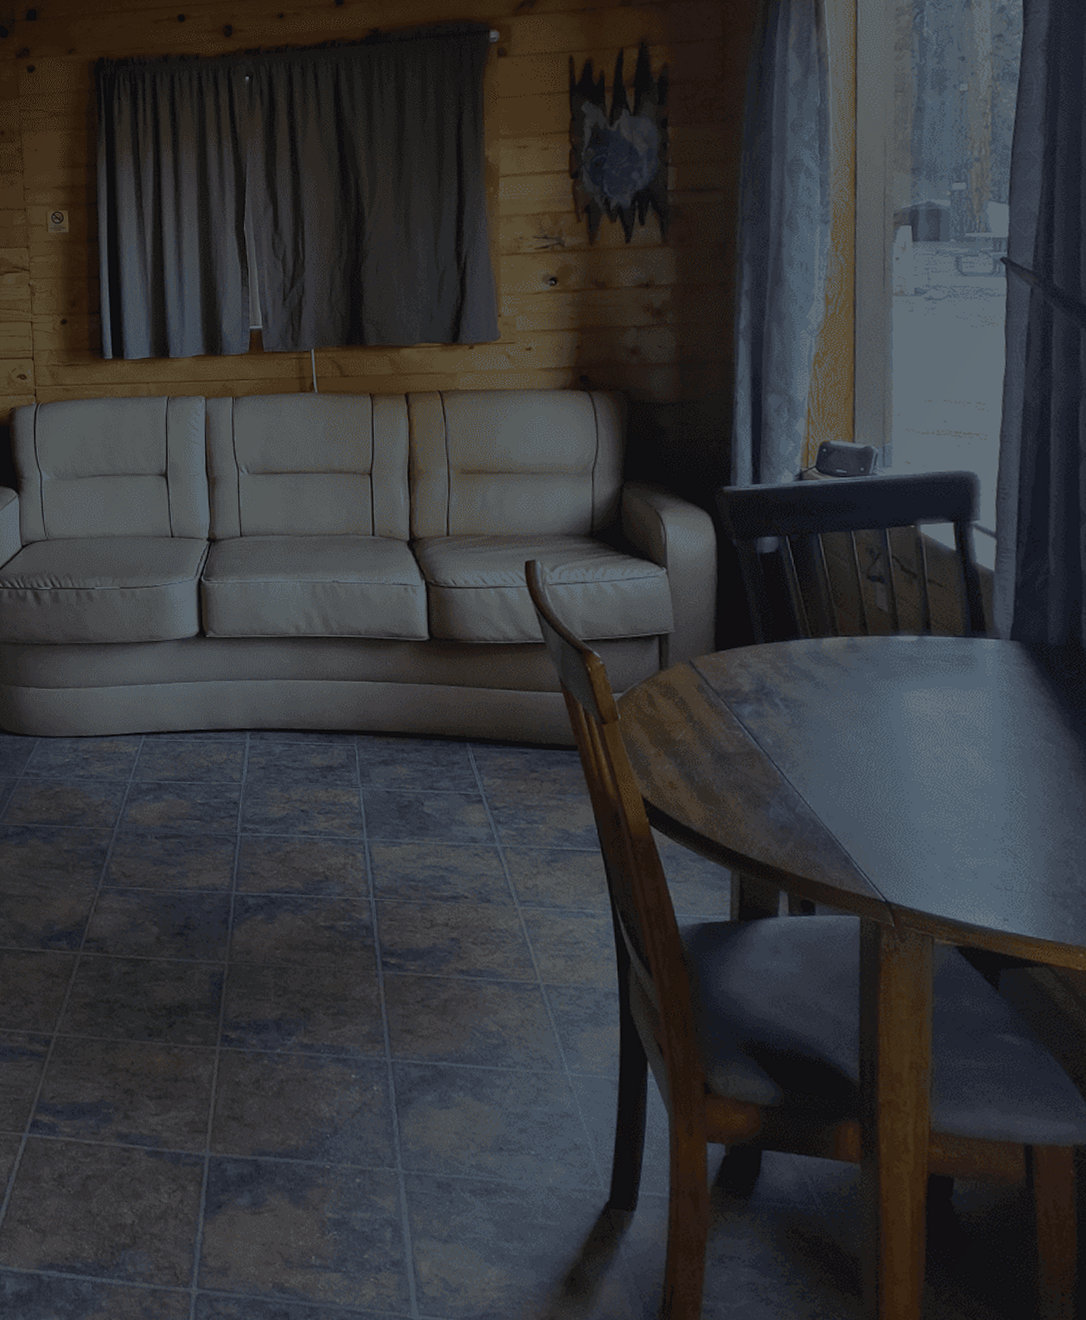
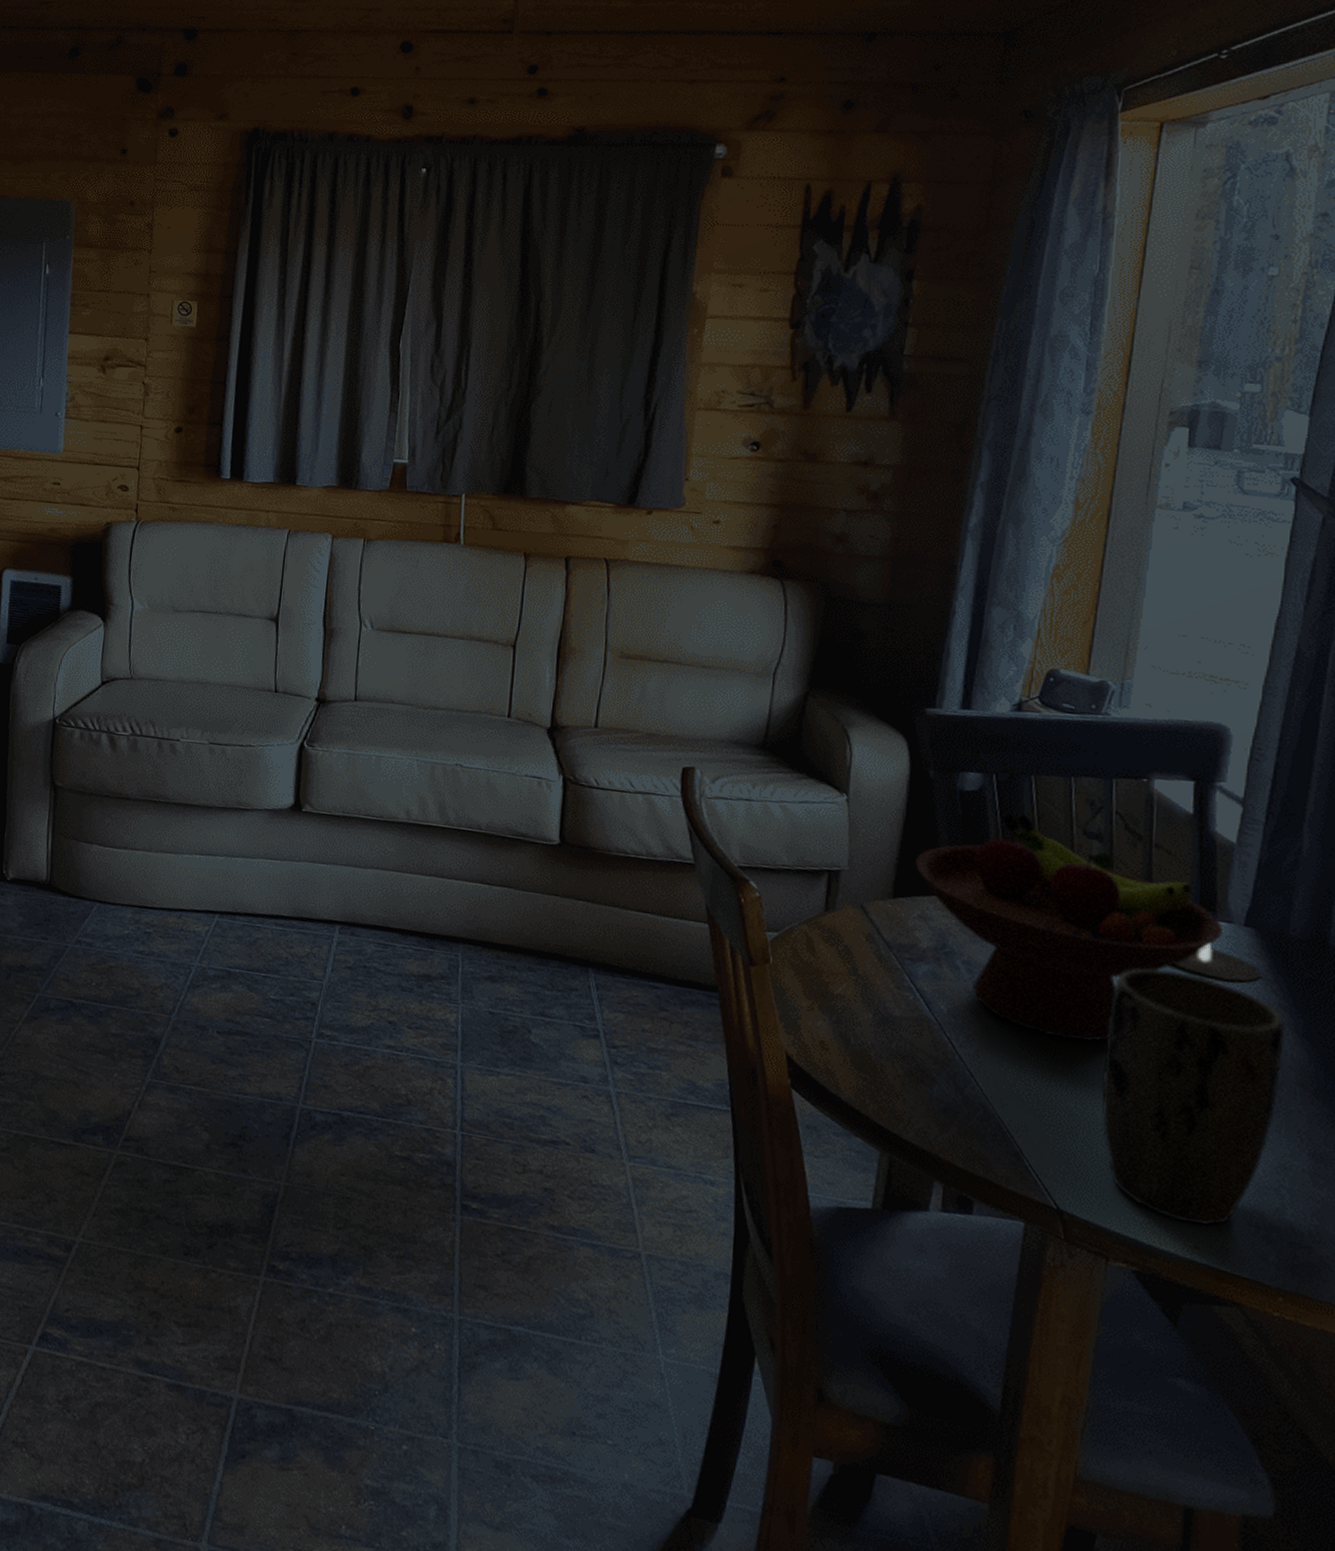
fruit bowl: none [730,566,993,755] -> present [915,812,1223,1042]
plant pot: none [907,685,1057,901] -> present [1101,968,1285,1227]
candle: none [957,659,1031,688] -> present [1175,944,1262,982]

